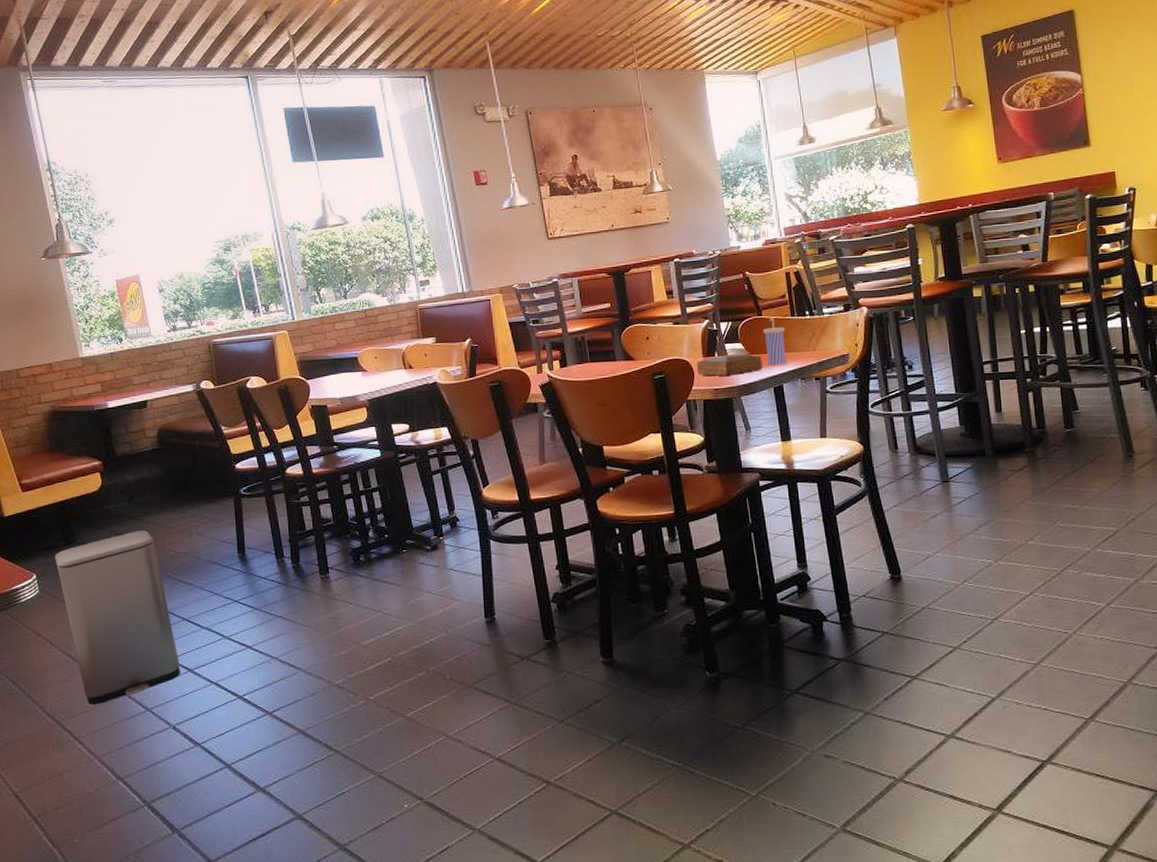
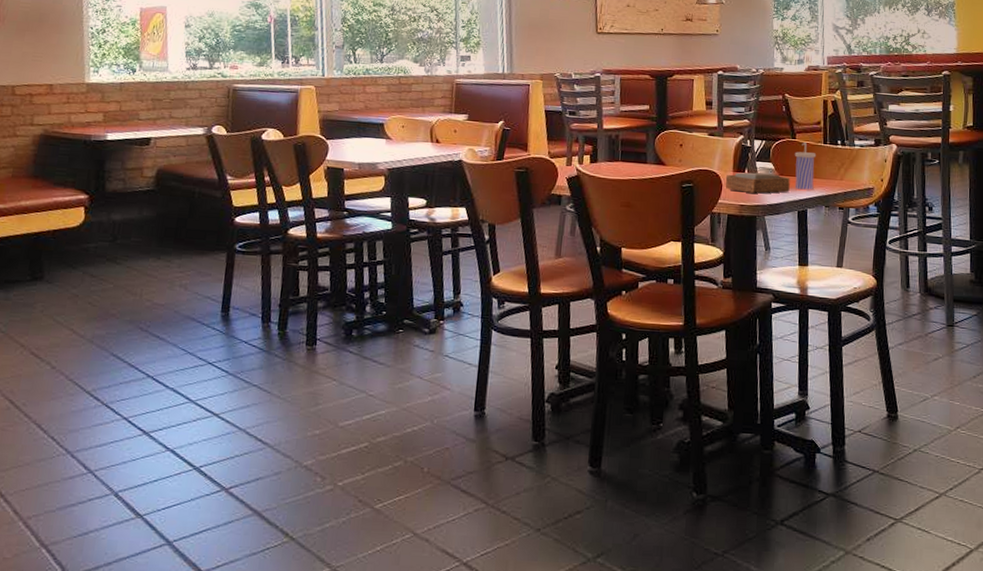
pedal bin: present [55,530,180,704] -> none [16,274,136,460]

